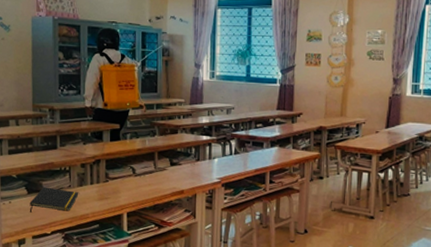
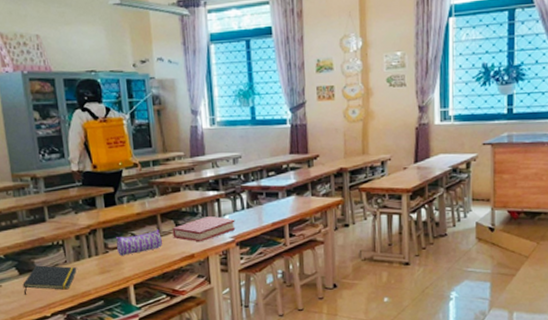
pencil case: none [116,165,157,186] -> present [115,229,162,256]
hardback book: none [167,157,223,180] -> present [172,215,236,242]

